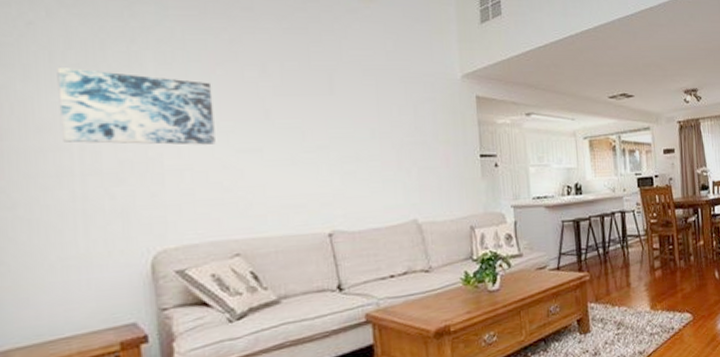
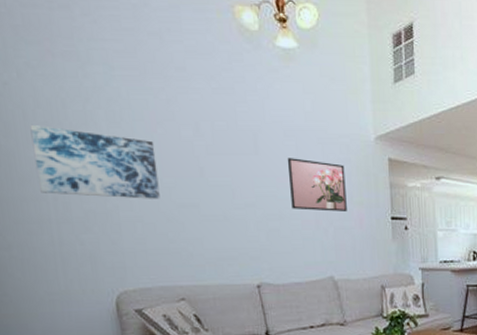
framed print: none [366,97,432,151] -> present [287,158,347,211]

